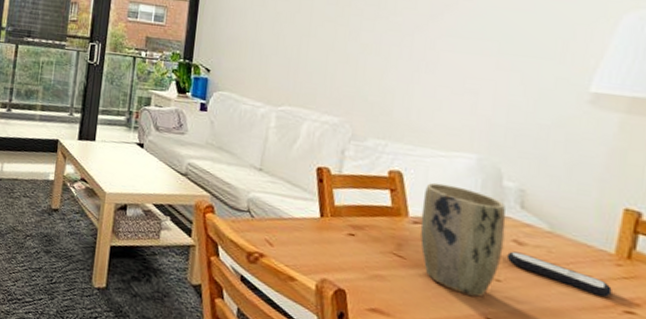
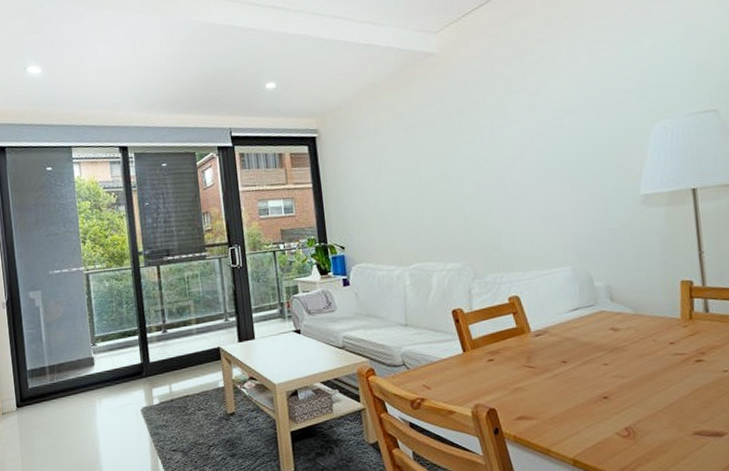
plant pot: present [420,182,506,297] -> none [539,296,605,384]
remote control: present [506,251,612,298] -> none [608,336,685,355]

